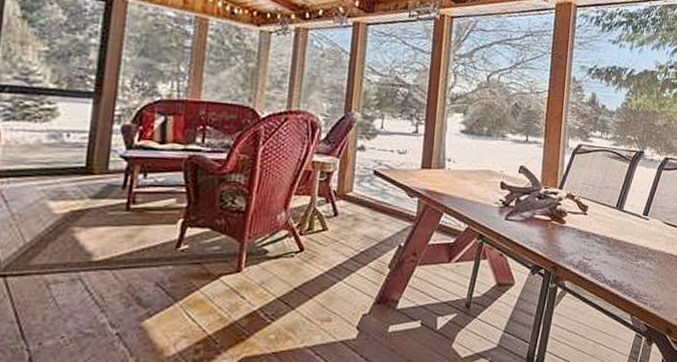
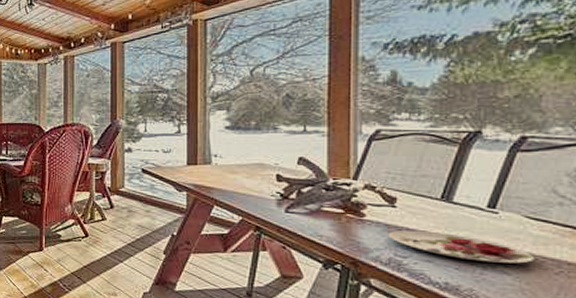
plate: none [579,235,667,261] -> present [387,229,536,264]

